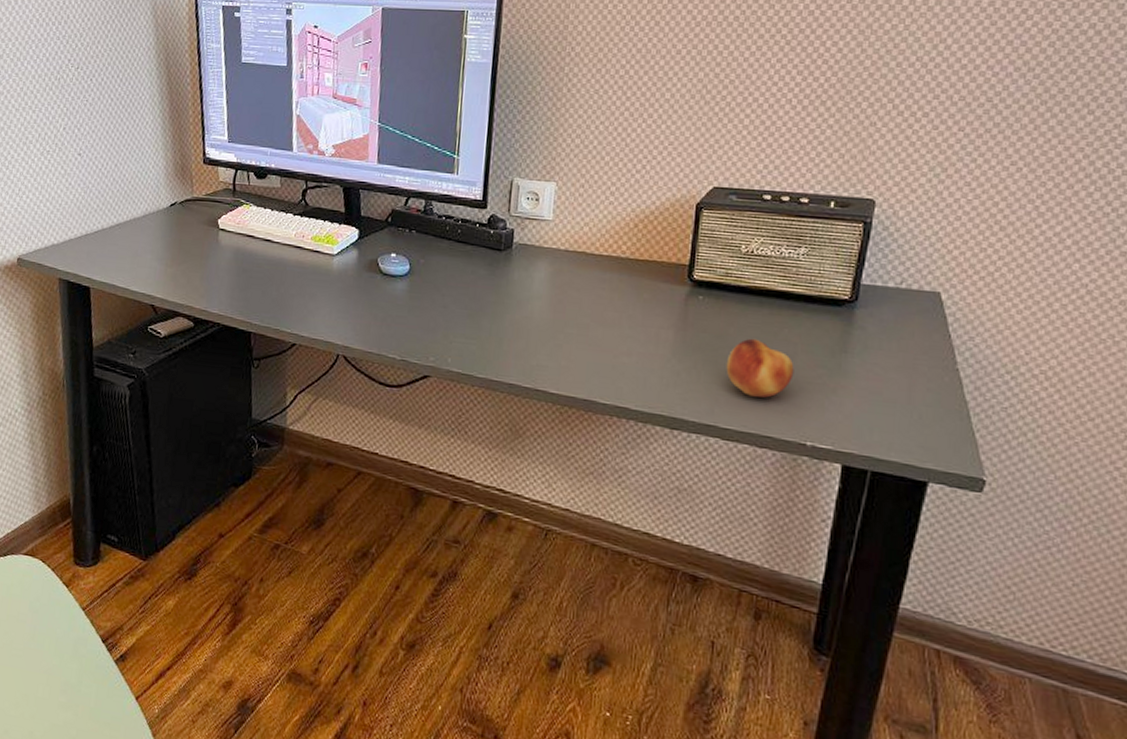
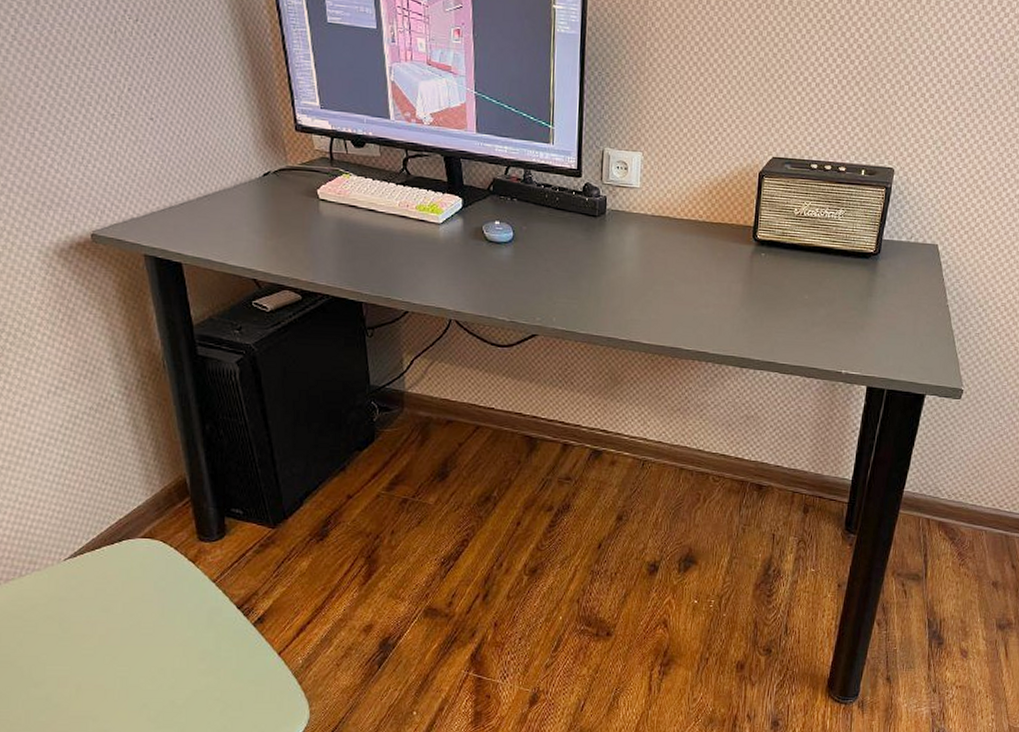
fruit: present [726,338,794,398] -> none [782,287,834,337]

